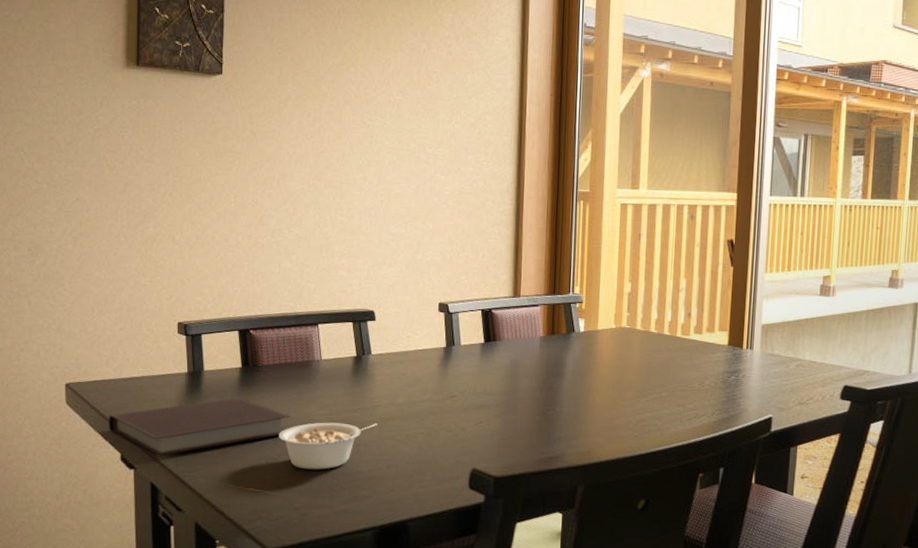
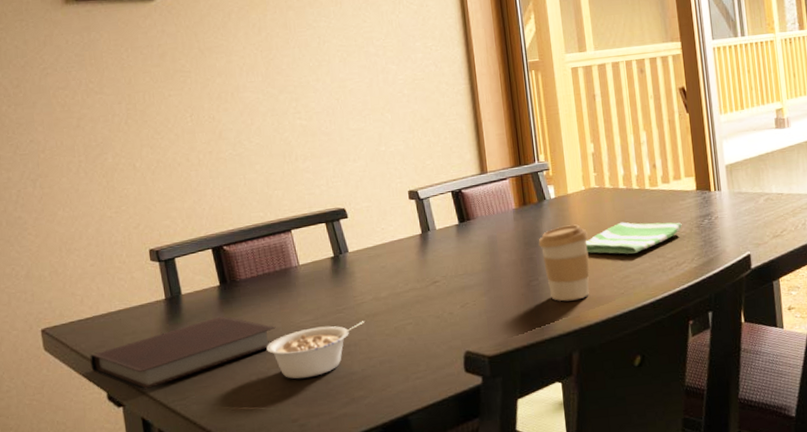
coffee cup: none [560,360,611,436] -> present [538,224,590,301]
dish towel: none [607,365,708,399] -> present [585,222,682,254]

